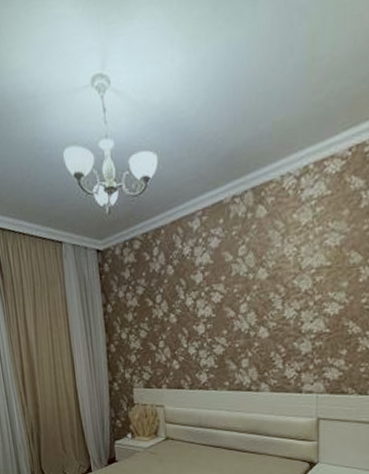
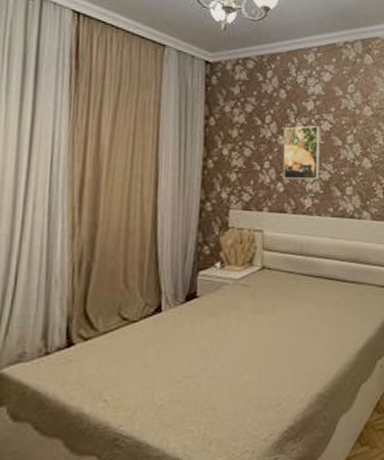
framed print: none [174,299,213,356] -> present [282,126,320,180]

